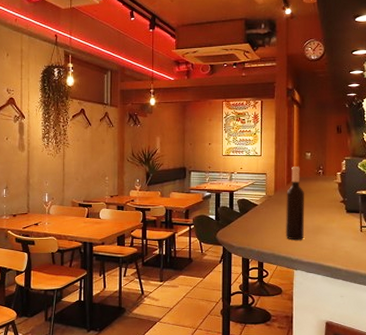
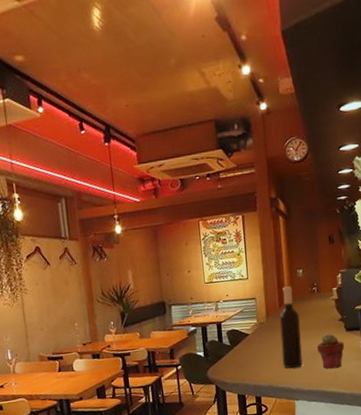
potted succulent: none [319,213,344,245] -> present [317,334,345,369]

